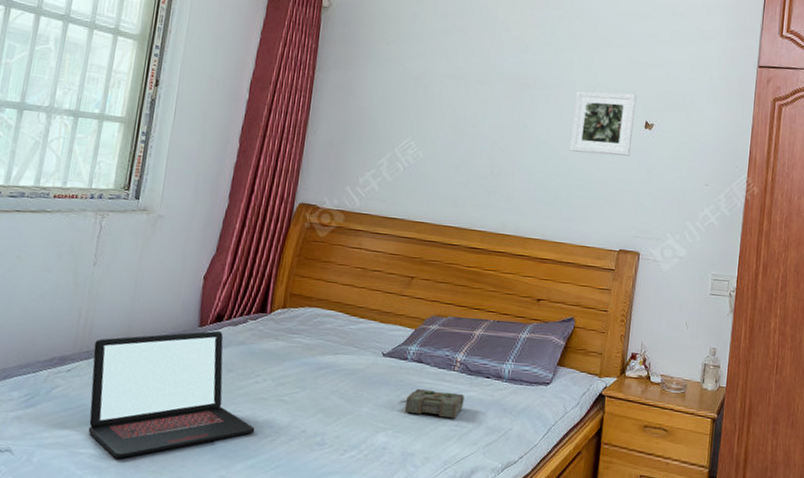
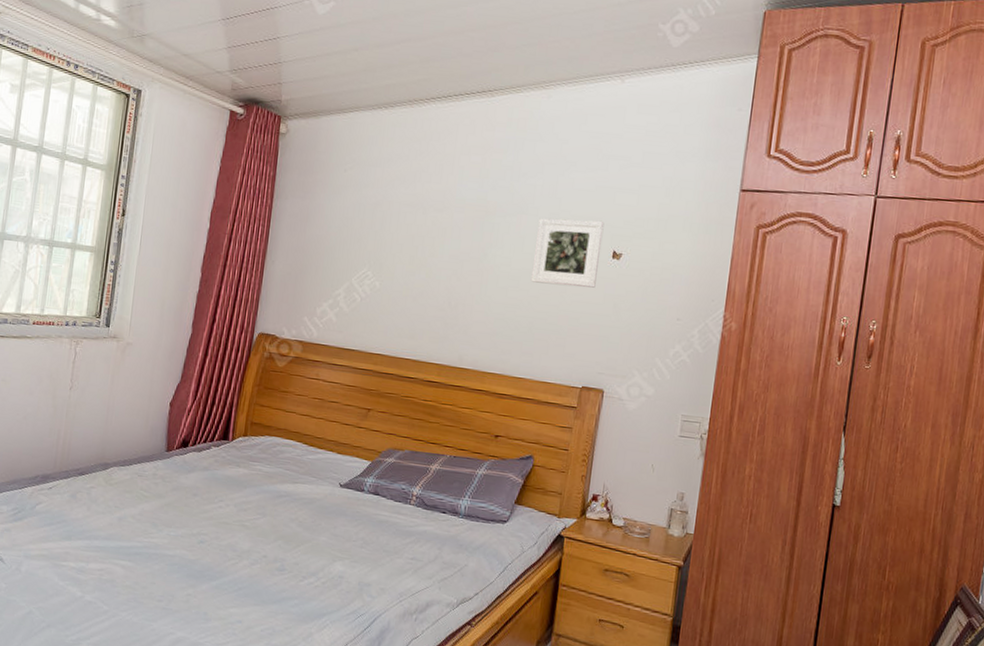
laptop: present [88,330,255,458] -> none [68,455,219,573]
diary: present [400,388,465,419] -> none [356,520,420,552]

